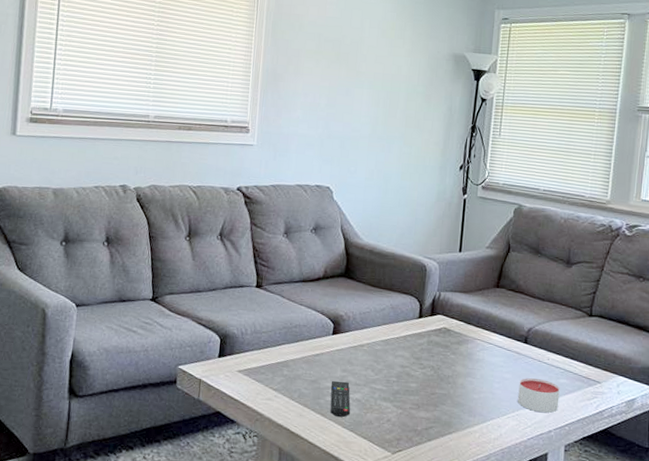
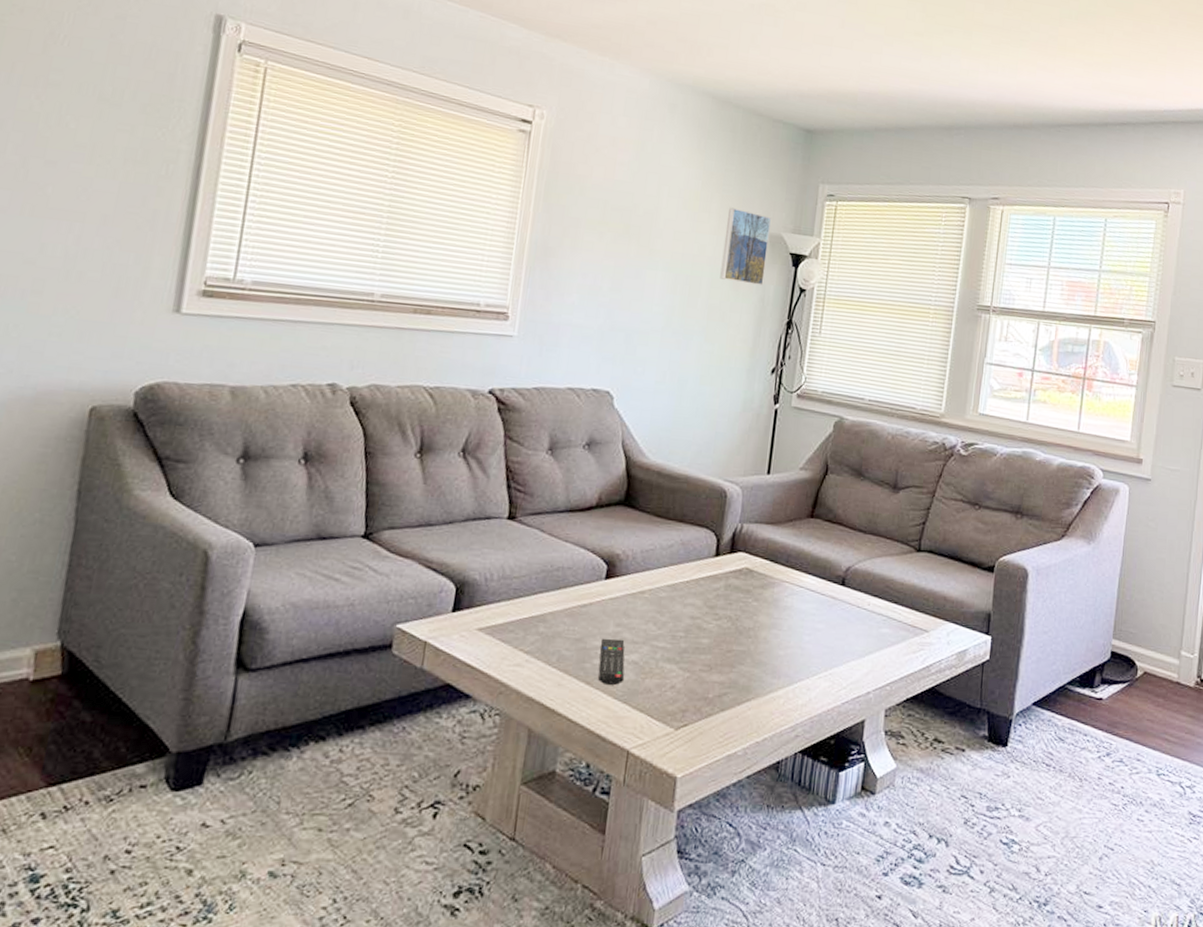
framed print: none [414,33,456,97] -> present [720,207,772,286]
candle: present [518,378,560,413] -> none [831,628,881,671]

